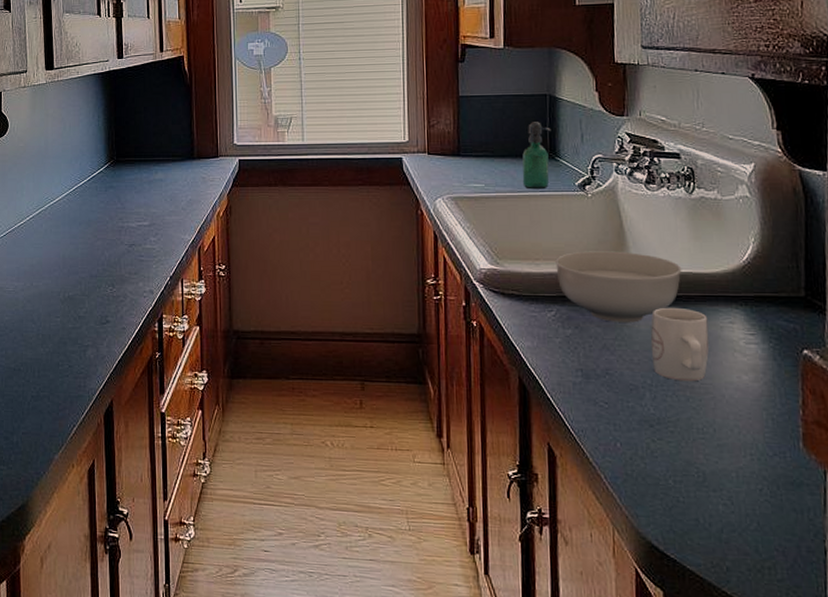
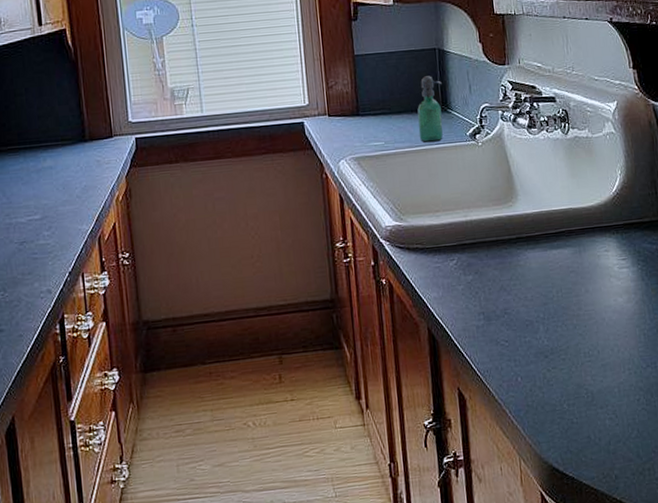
bowl: present [555,251,682,323] -> none [453,195,564,264]
mug: present [650,307,710,382] -> none [540,242,590,311]

